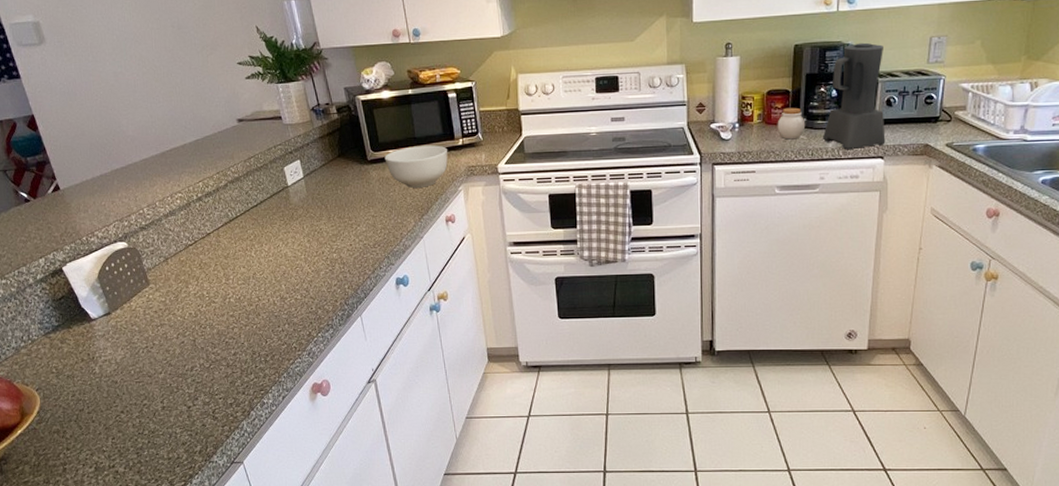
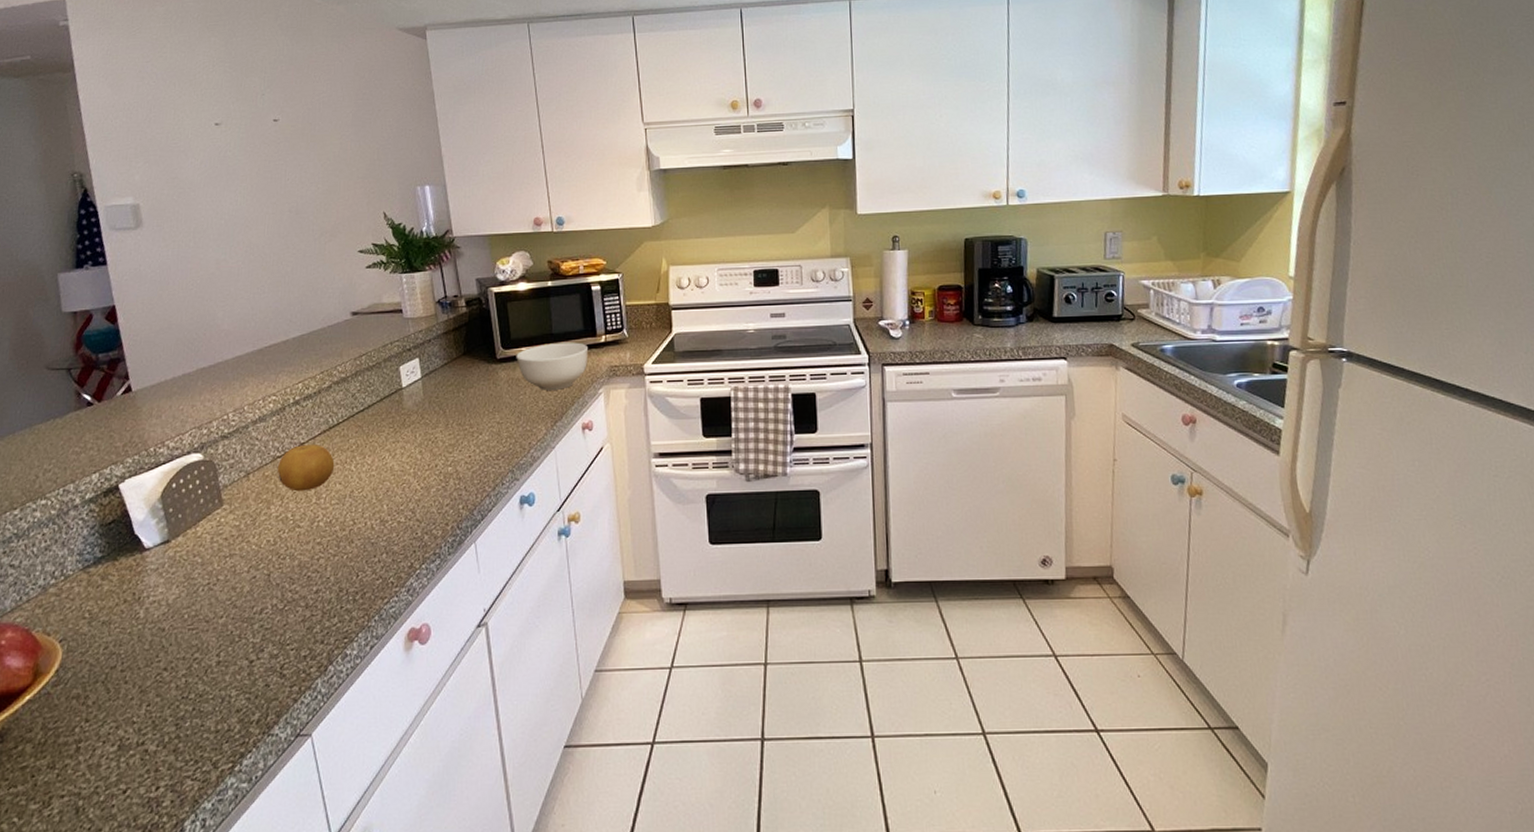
fruit: none [190,235,238,274] -> present [277,445,335,492]
jar: present [777,107,806,140] -> none [950,304,981,339]
blender: present [823,42,886,150] -> none [1000,237,1068,350]

